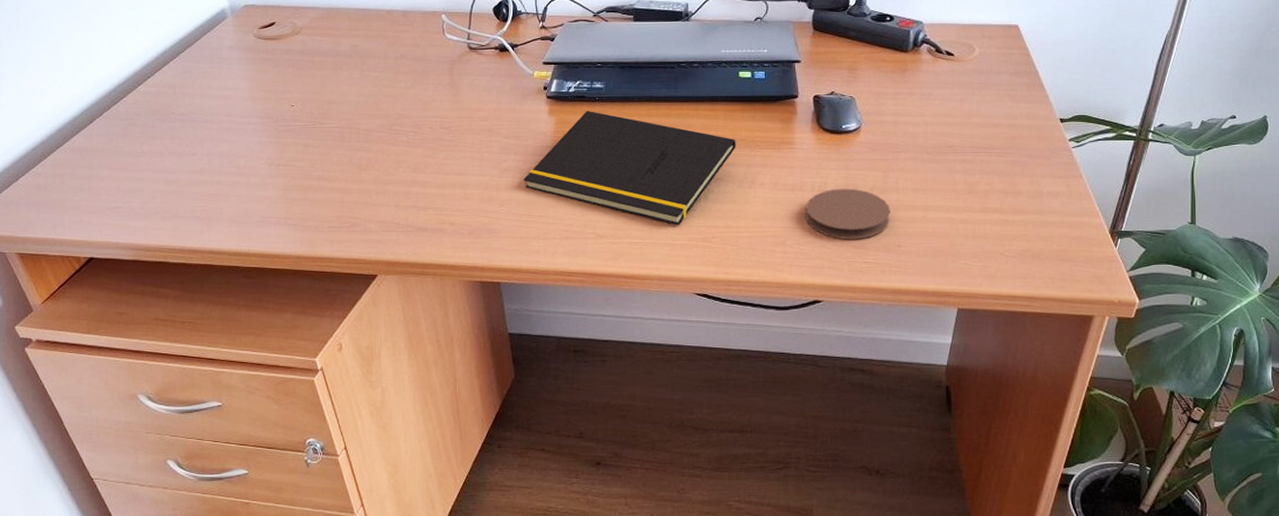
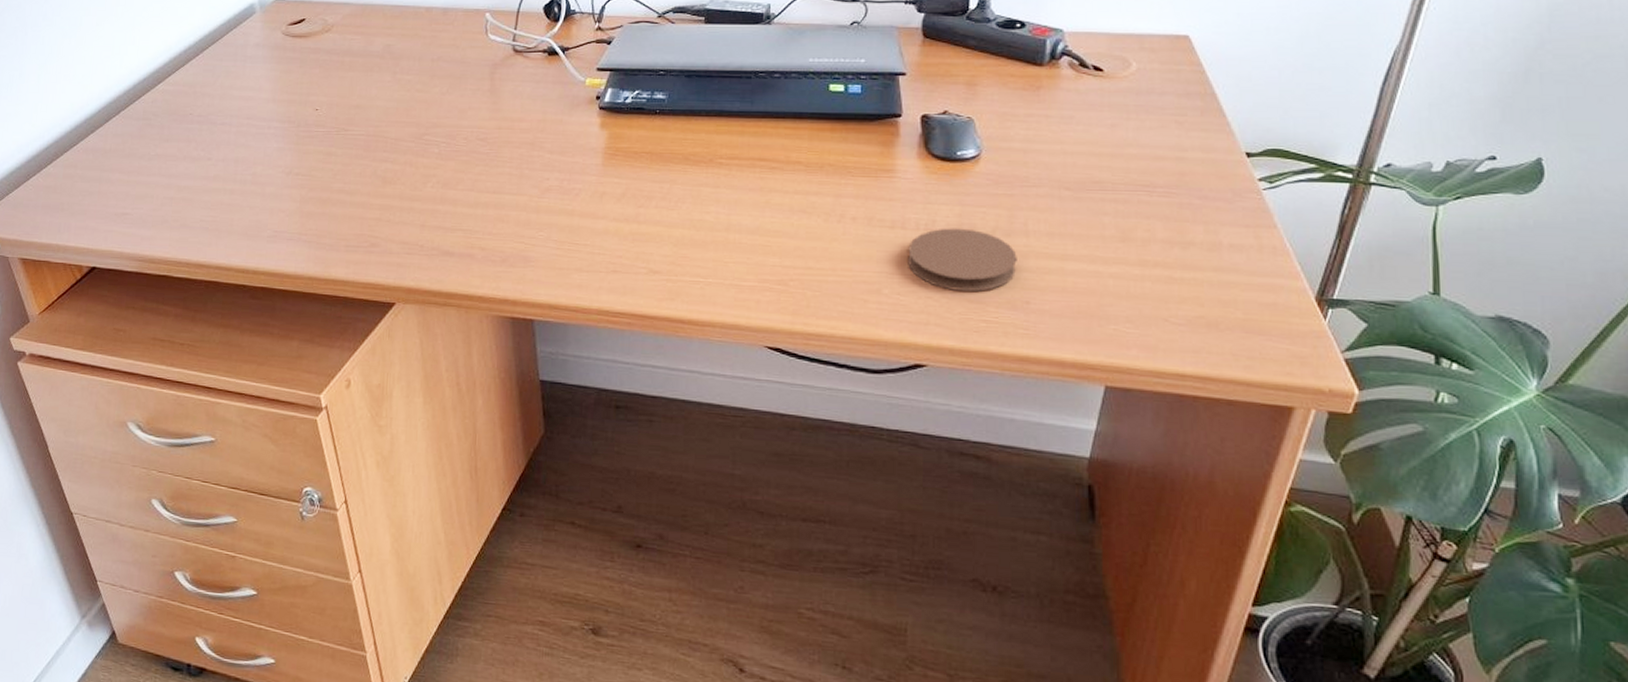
notepad: present [523,111,736,225] -> none [567,125,823,263]

